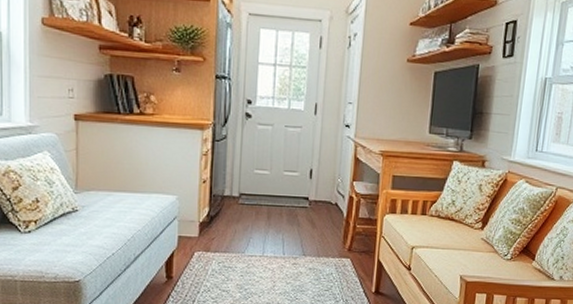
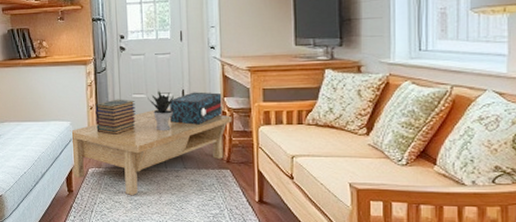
coffee table: none [175,188,359,285] -> present [70,109,232,196]
book stack: none [208,173,257,216] -> present [95,99,136,136]
potted plant: none [271,166,300,214] -> present [148,89,174,131]
decorative box: none [294,172,351,209] -> present [170,92,222,125]

